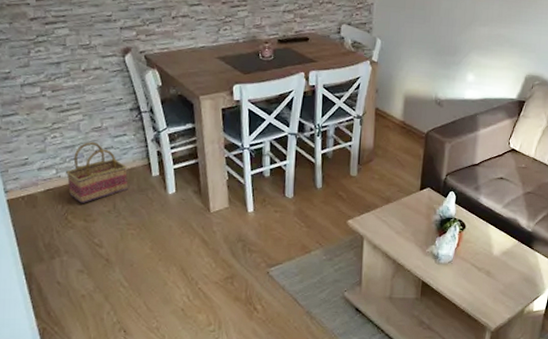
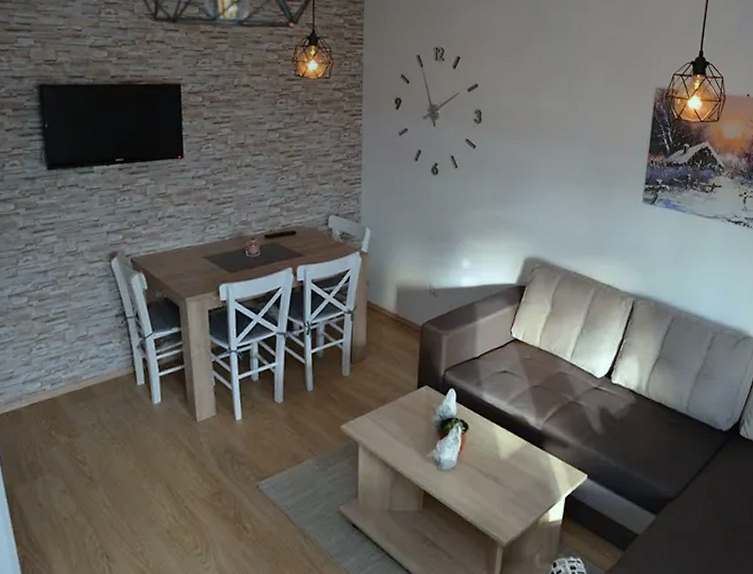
basket: present [66,142,128,204] -> none [51,352,113,418]

